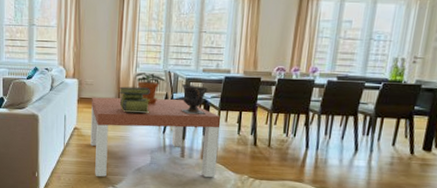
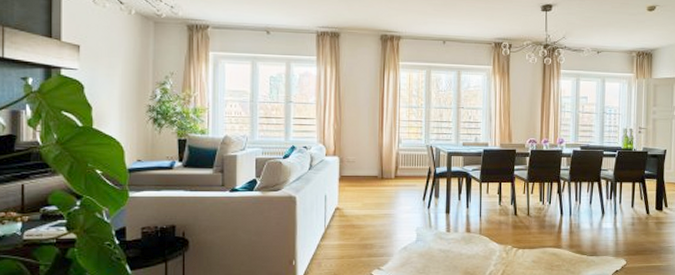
coffee table: present [90,97,220,178] -> none [353,173,482,259]
stack of books: present [119,86,150,114] -> none [382,162,414,189]
potted plant: present [135,73,166,105] -> none [398,148,428,180]
decorative urn: present [181,84,209,115] -> none [443,158,469,188]

